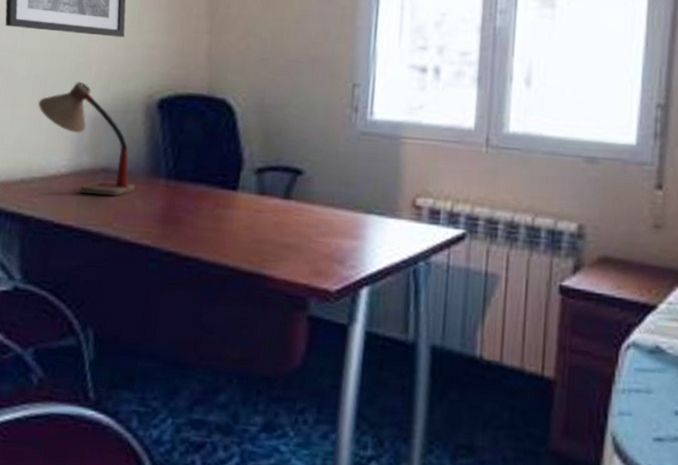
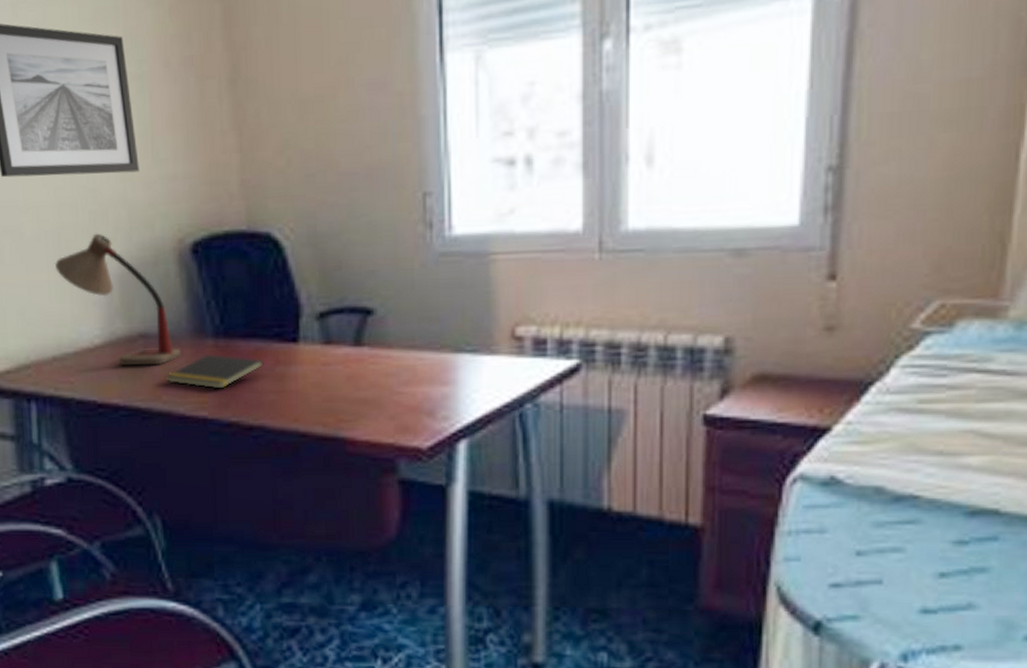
notepad: none [118,191,206,223] -> present [165,353,264,389]

